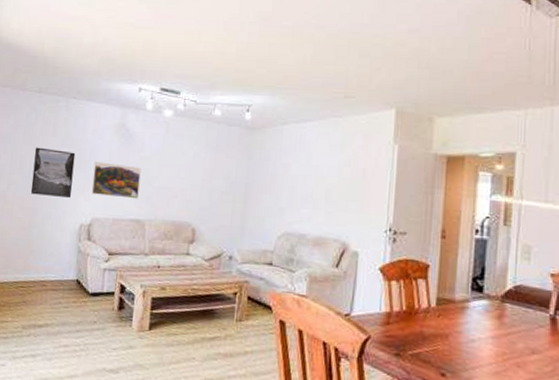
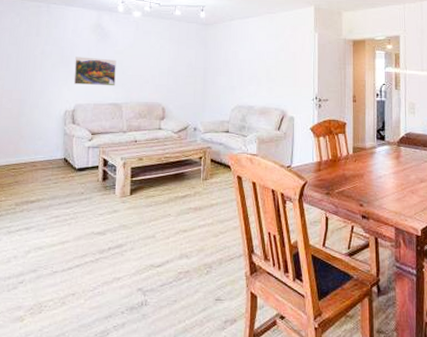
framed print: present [30,147,76,198] -> none [18,46,58,88]

